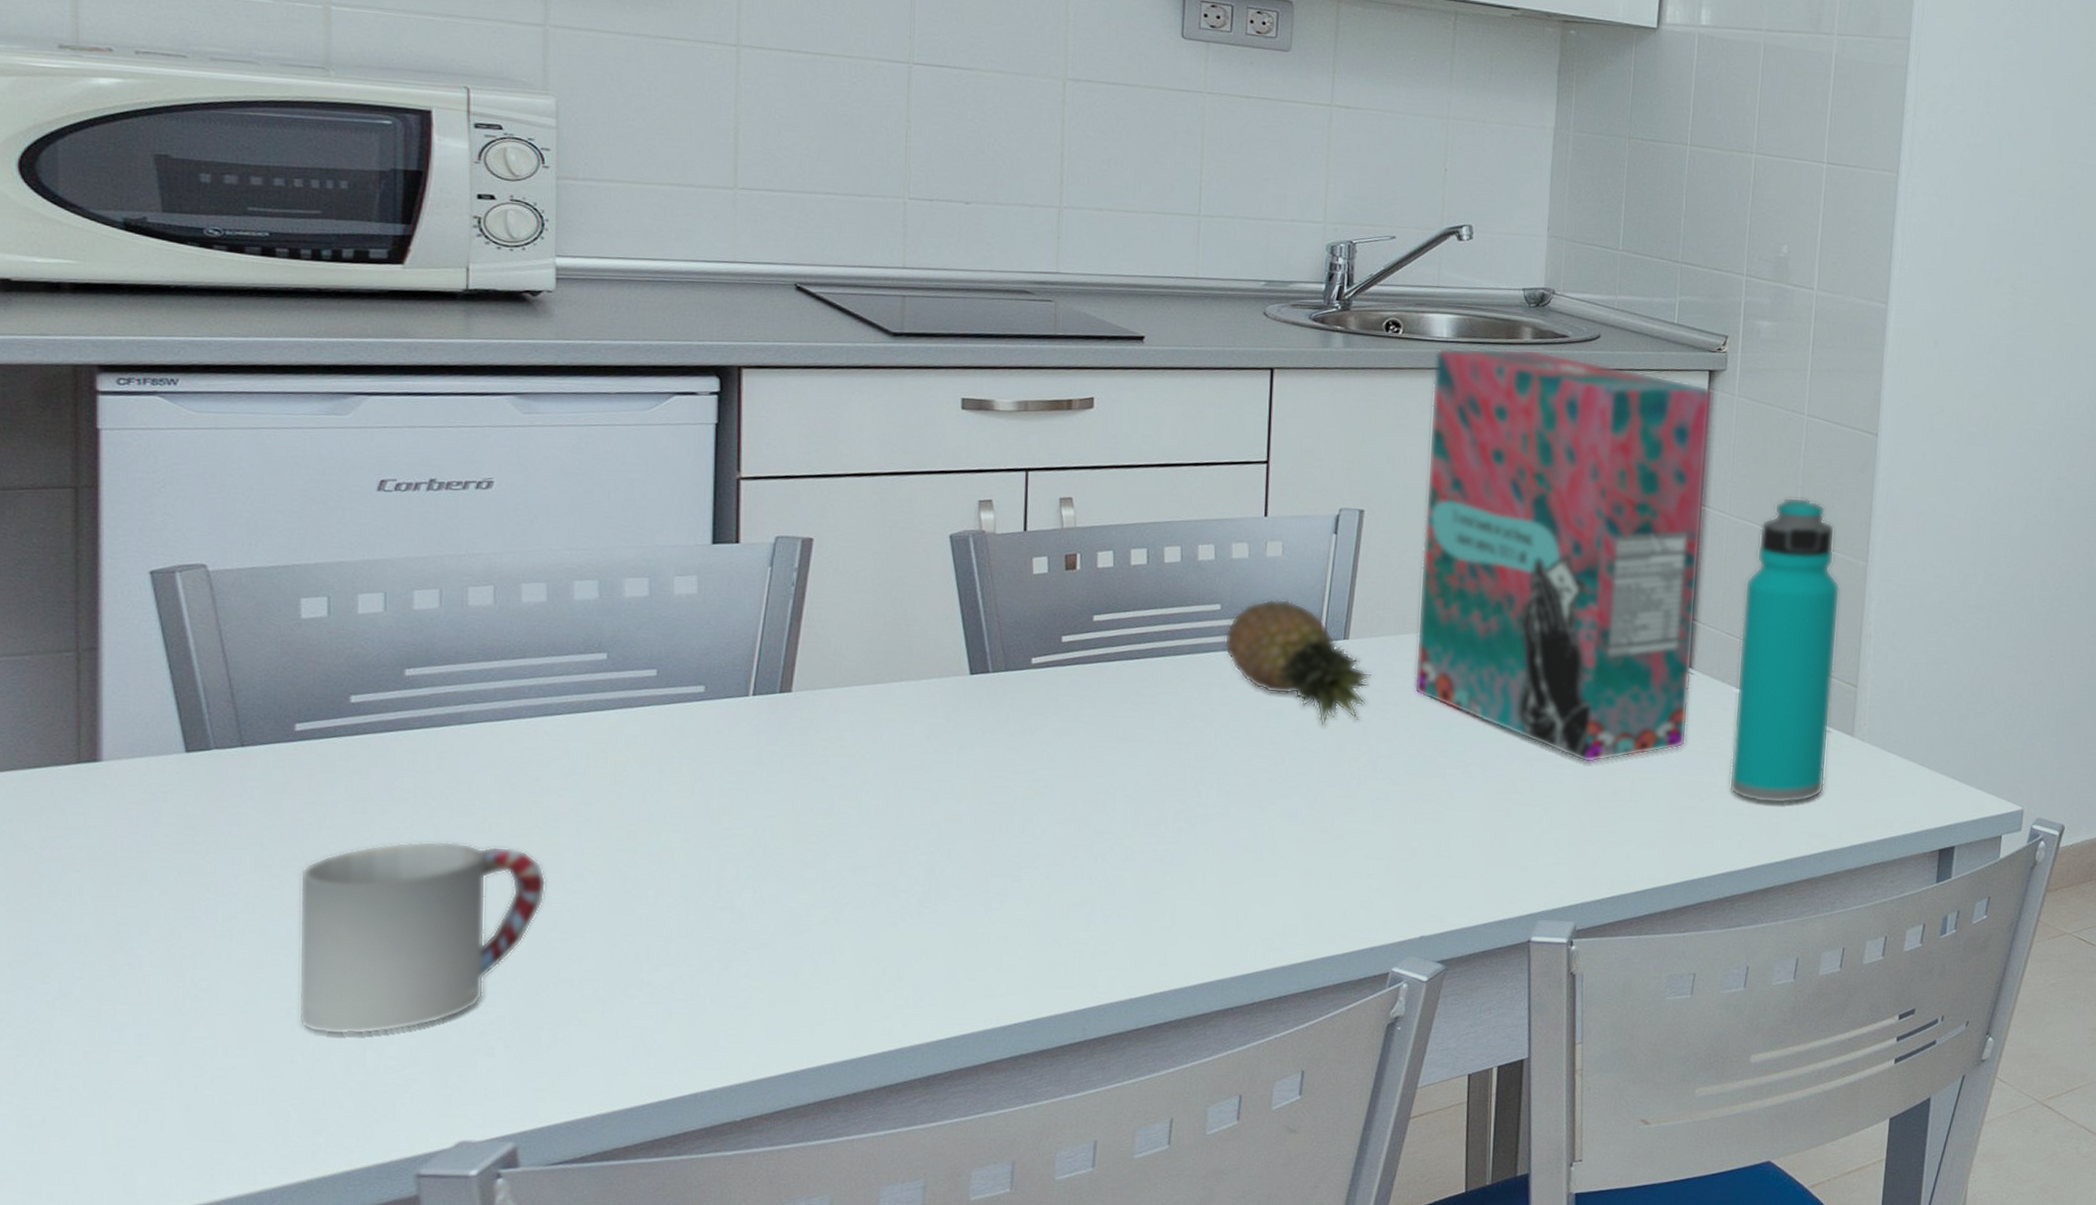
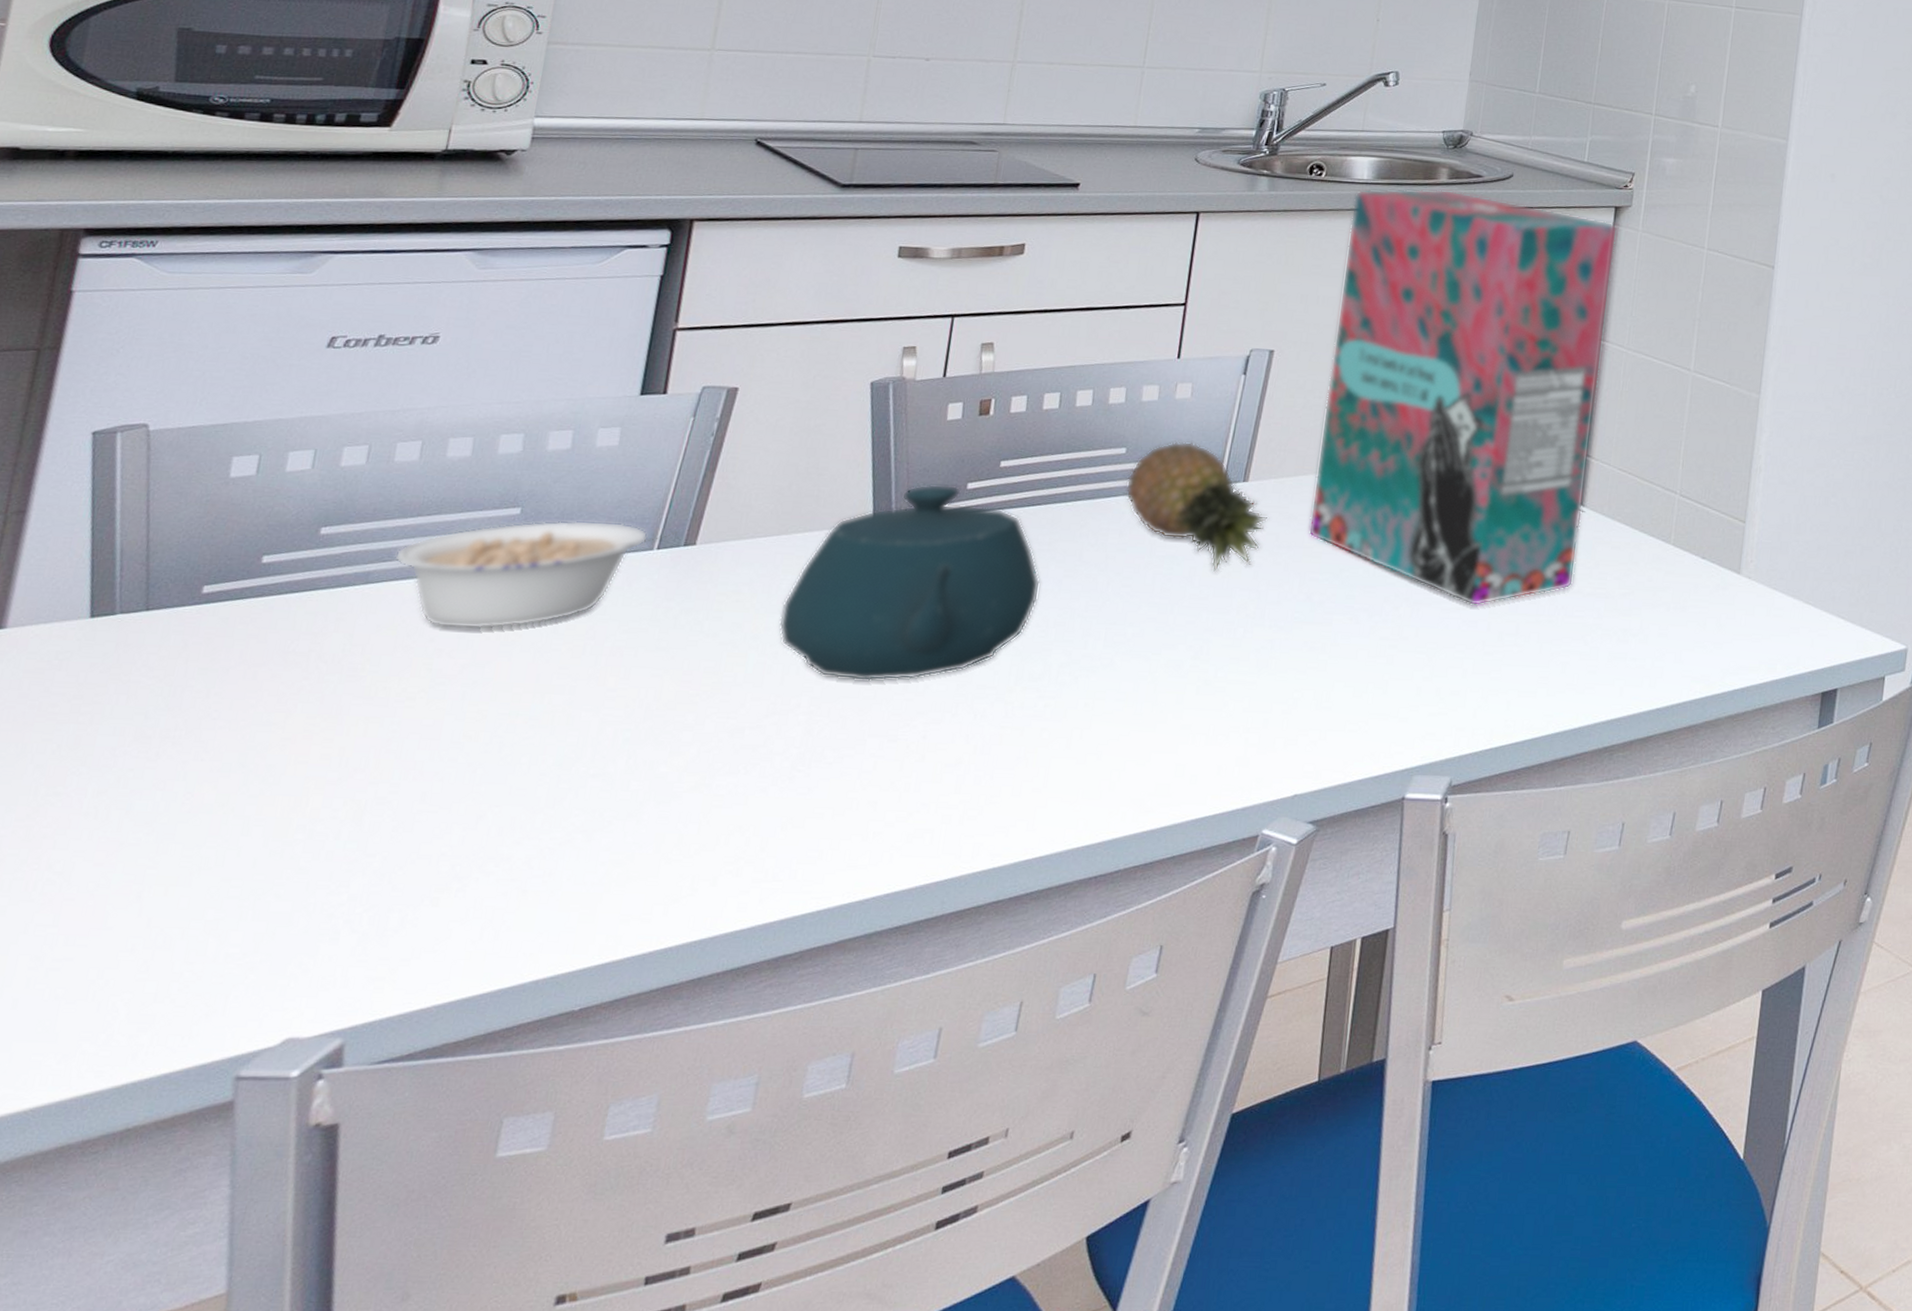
cup: present [298,841,546,1035] -> none [147,707,423,920]
legume: none [486,666,773,770] -> present [395,520,680,630]
teapot: none [887,636,1148,825] -> present [779,484,1041,682]
water bottle: present [1729,497,1841,804] -> none [1613,330,1733,646]

